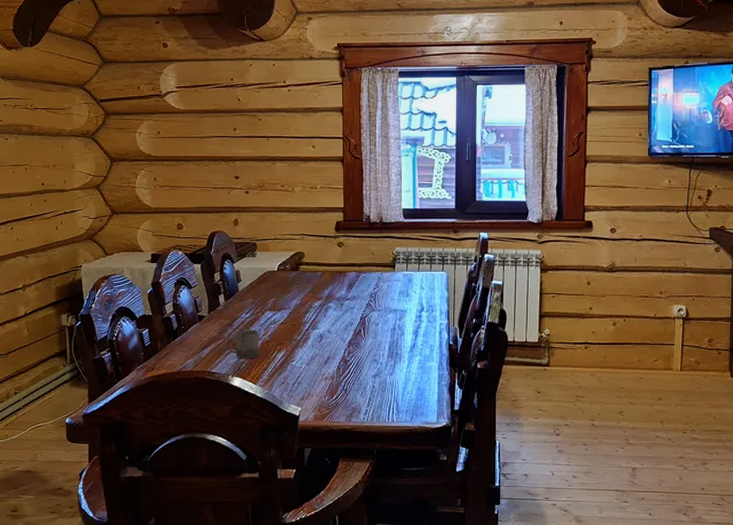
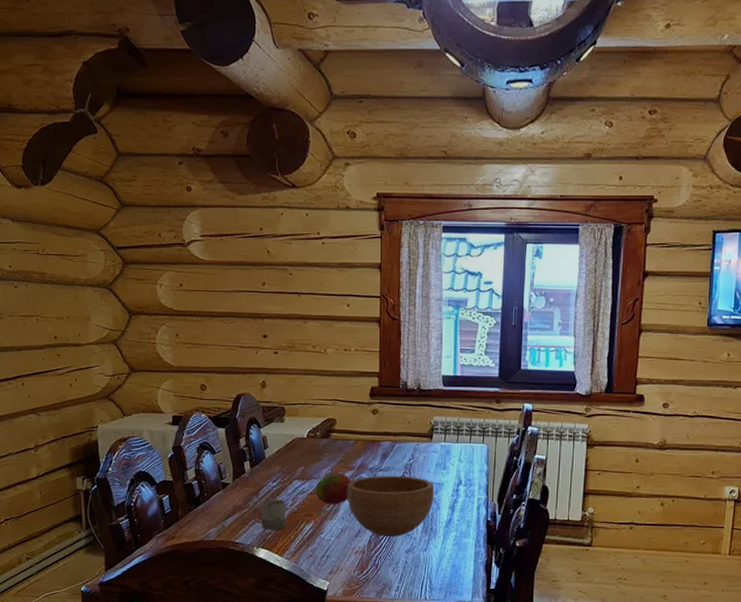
fruit: none [286,304,320,334] -> present [315,473,352,505]
bowl: none [316,304,399,363] -> present [347,475,435,537]

